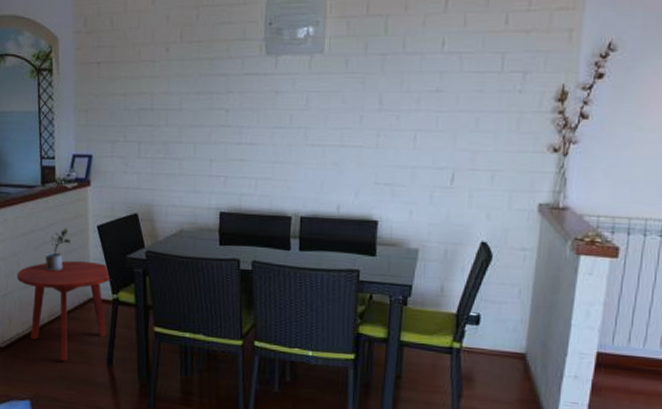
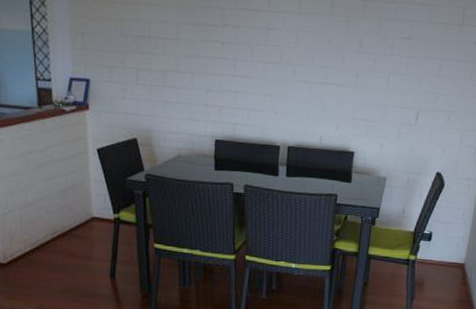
side table: present [16,261,112,361] -> none [16,181,113,275]
potted plant: present [45,228,70,272] -> none [45,150,70,192]

